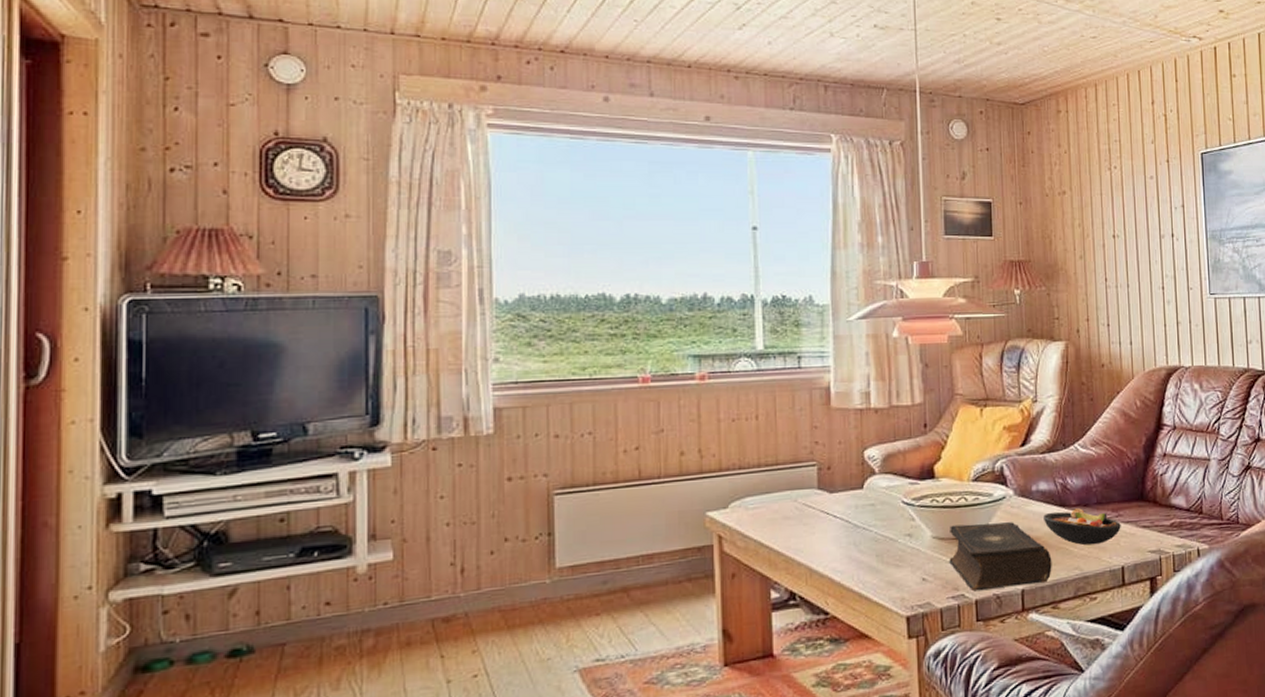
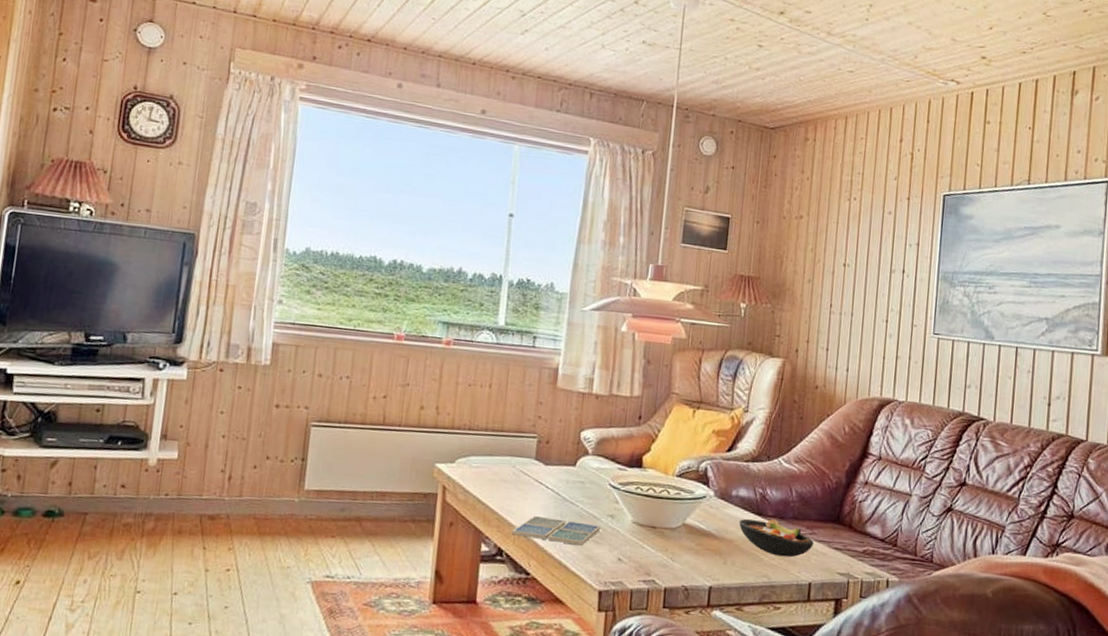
drink coaster: none [802,547,899,575] -> present [511,515,600,546]
book: present [949,522,1052,590] -> none [645,514,742,584]

